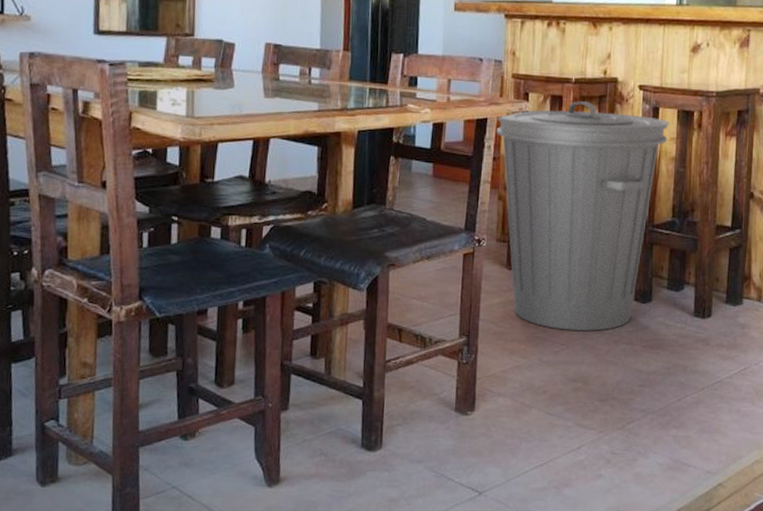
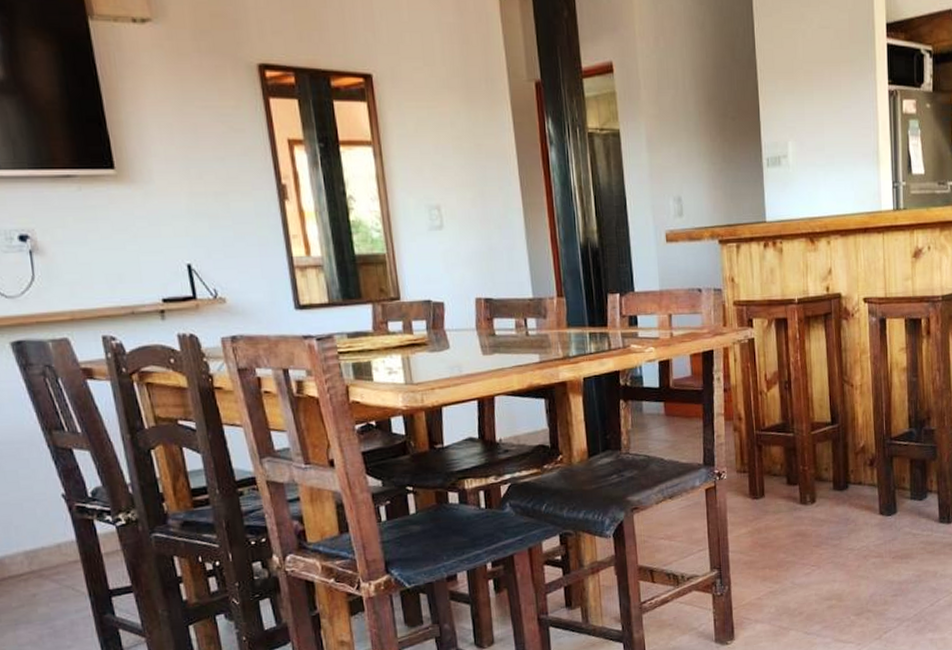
trash can: present [496,101,670,332] -> none [723,321,898,552]

